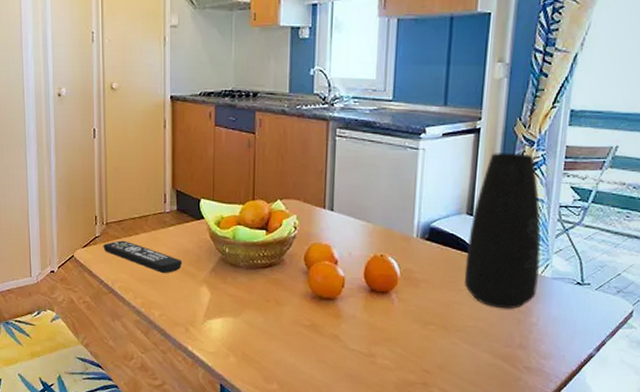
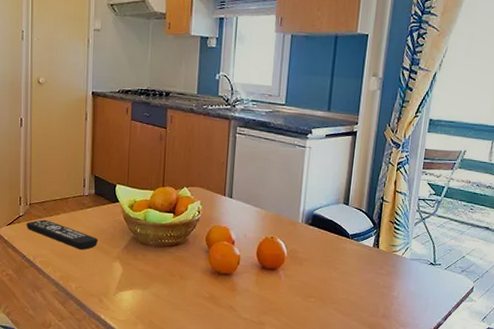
vase: present [464,153,541,309] -> none [340,152,403,285]

